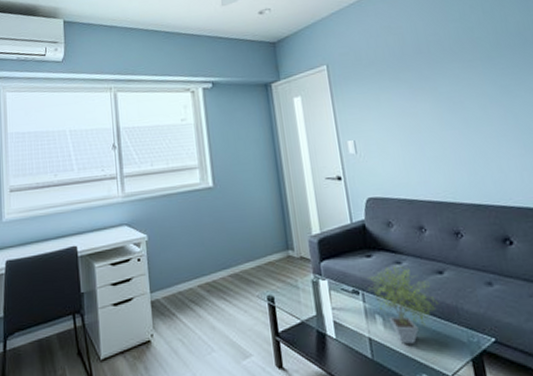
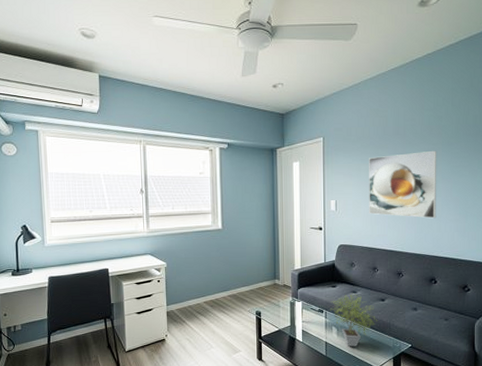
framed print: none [388,68,494,156] -> present [369,150,437,219]

